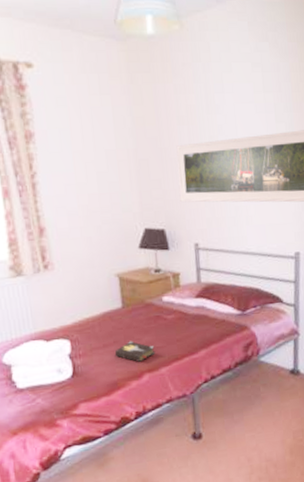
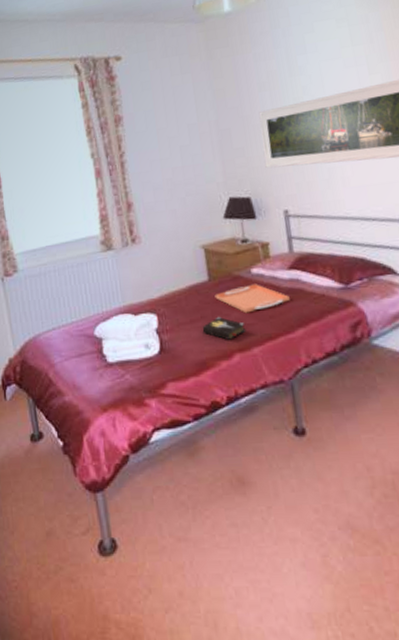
serving tray: none [127,310,195,338] -> present [214,284,290,314]

